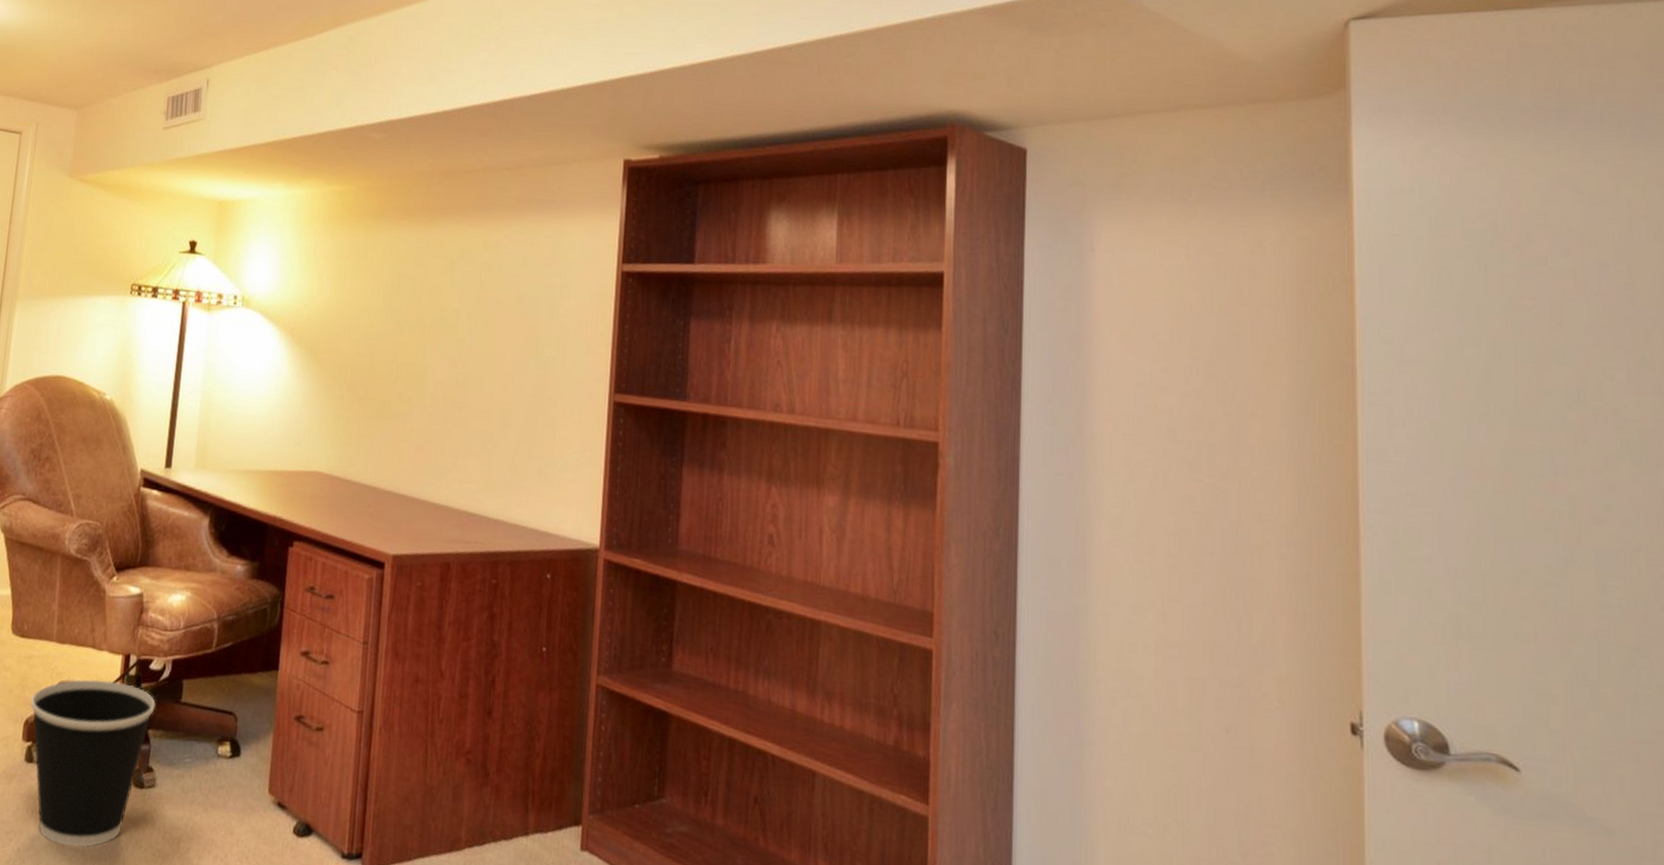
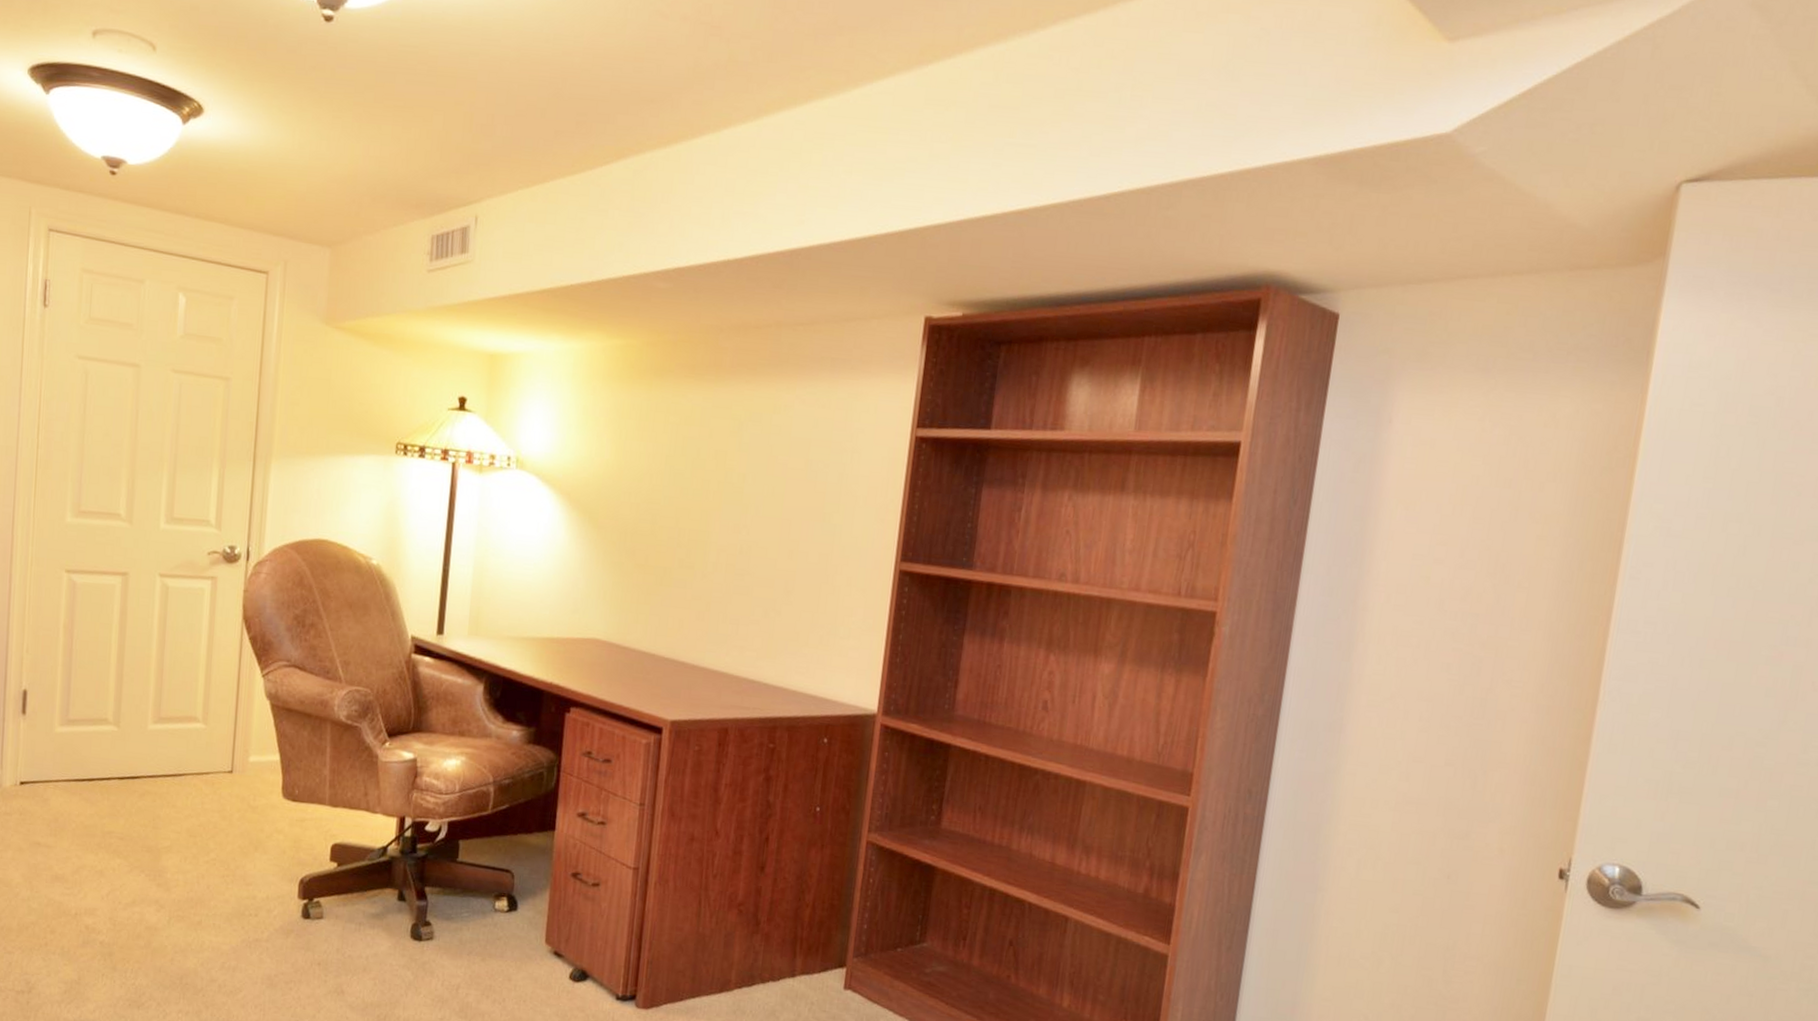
wastebasket: present [30,679,156,848] -> none [304,840,432,996]

